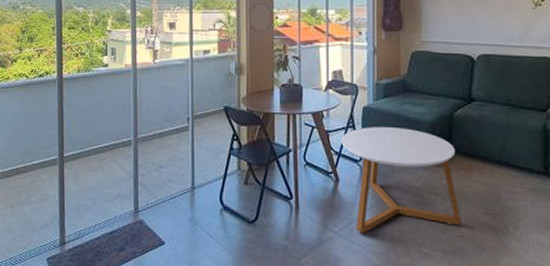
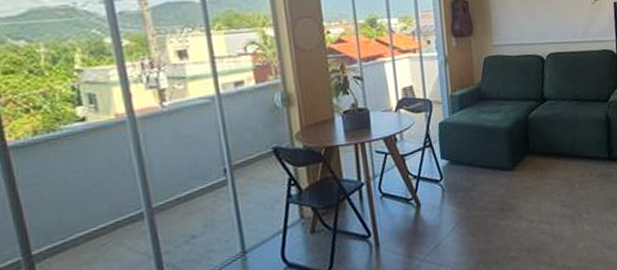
coffee table: present [341,127,462,234] -> none [419,138,543,254]

